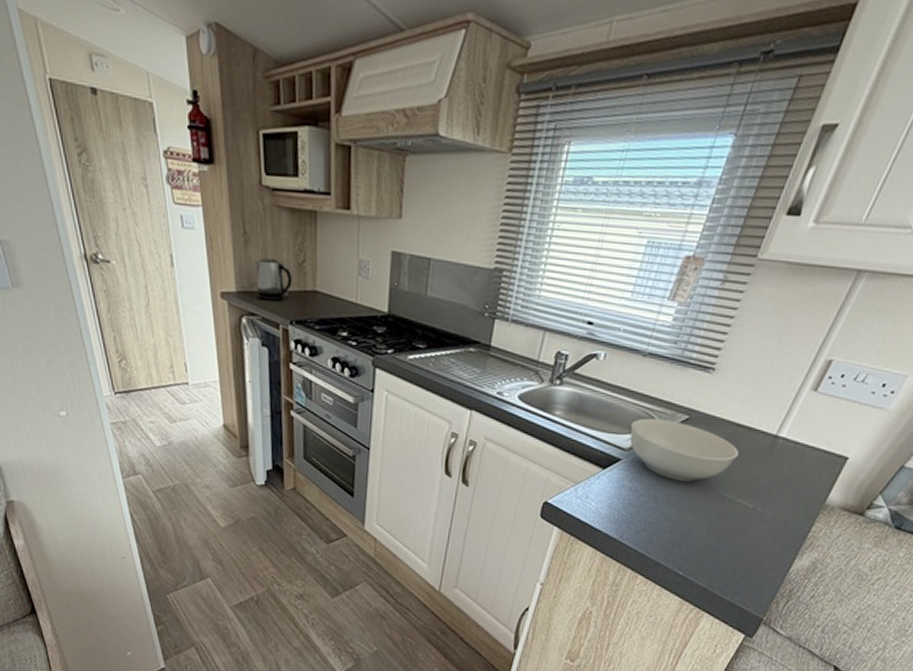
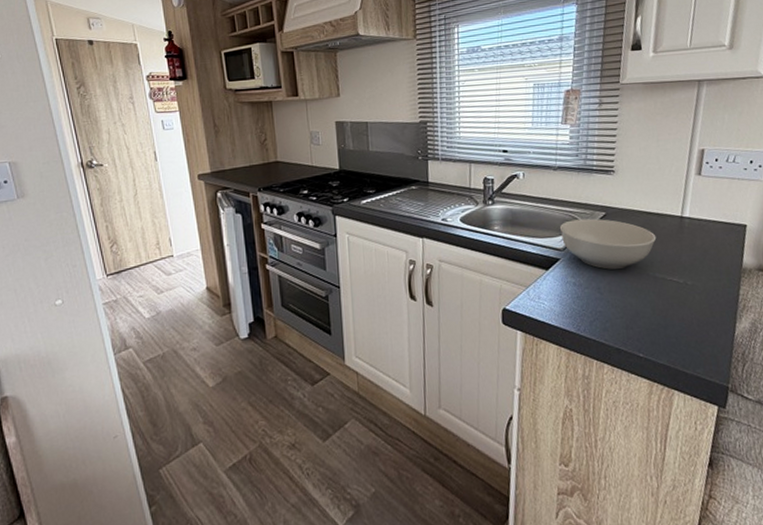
kettle: present [255,257,292,302] -> none [225,141,257,176]

